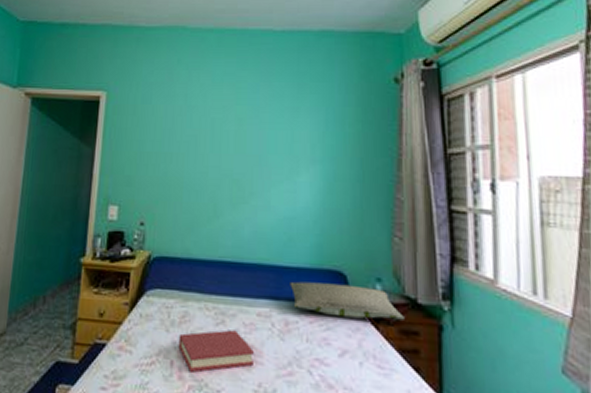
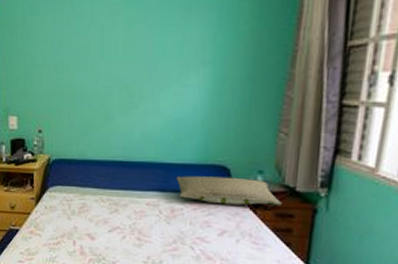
hardback book: present [178,330,254,373] -> none [79,217,143,249]

